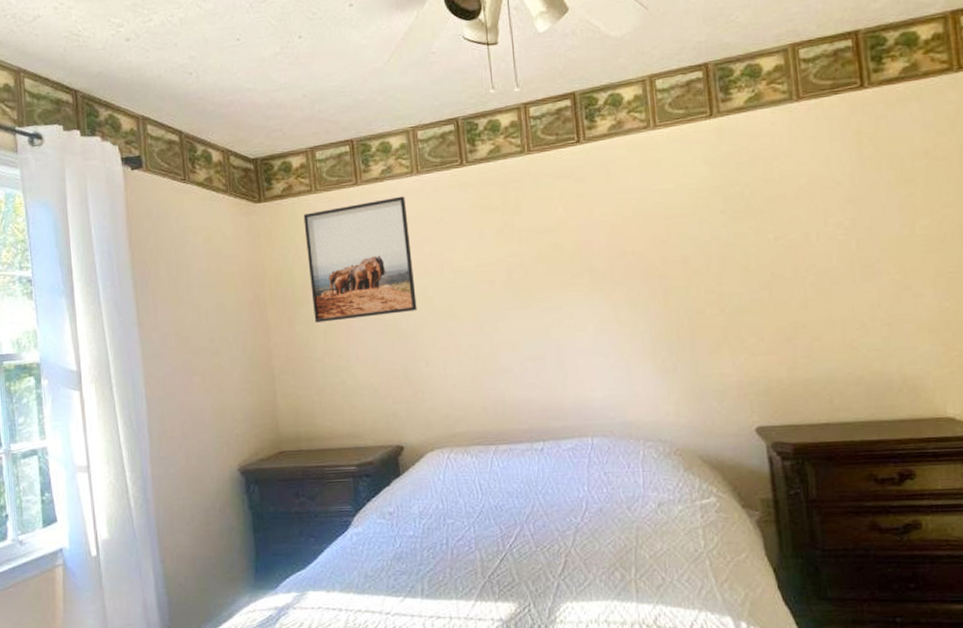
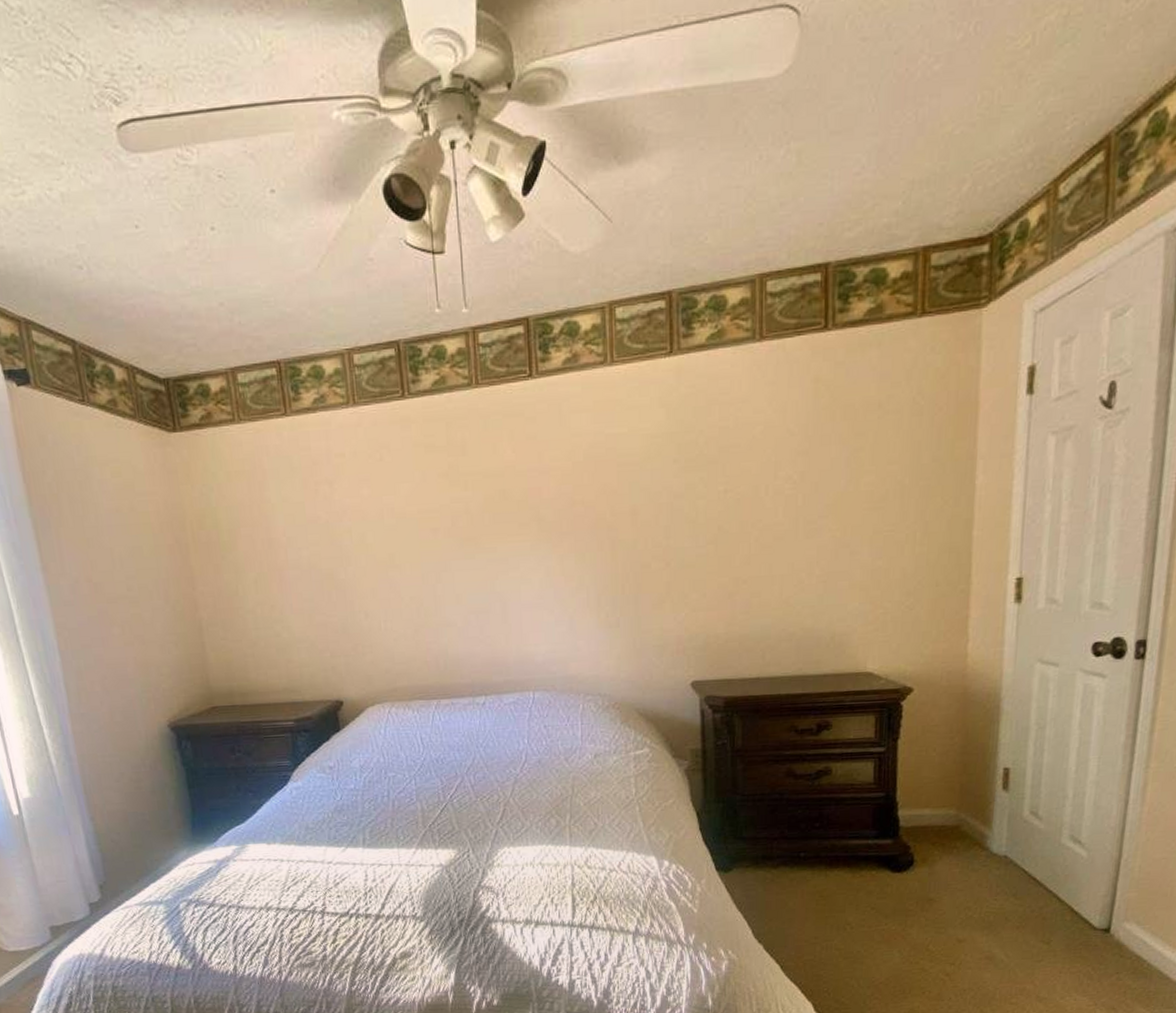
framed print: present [303,196,417,323] -> none [226,430,356,570]

